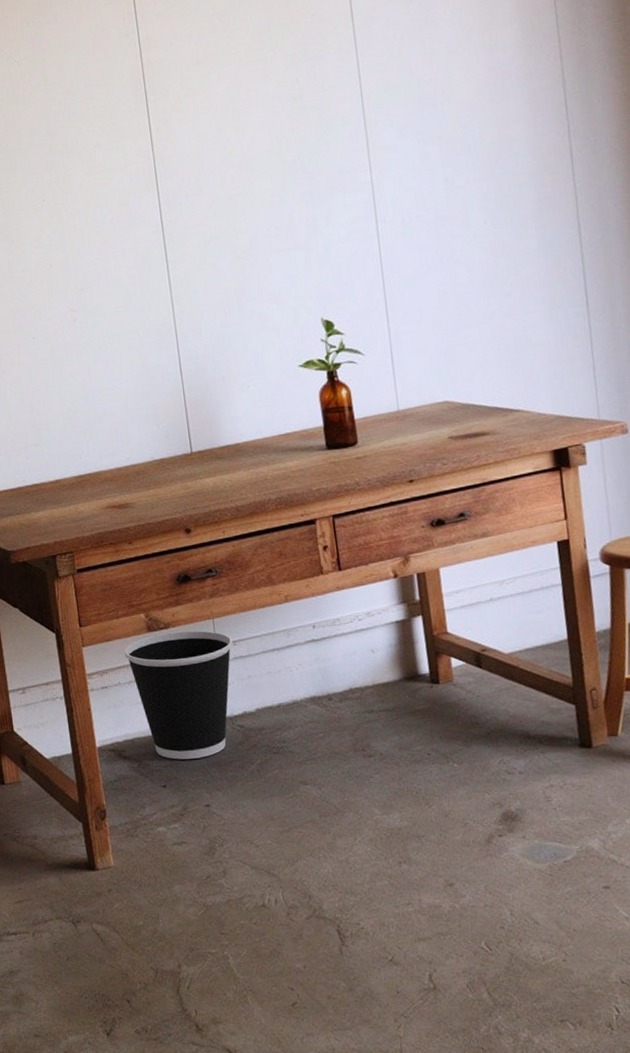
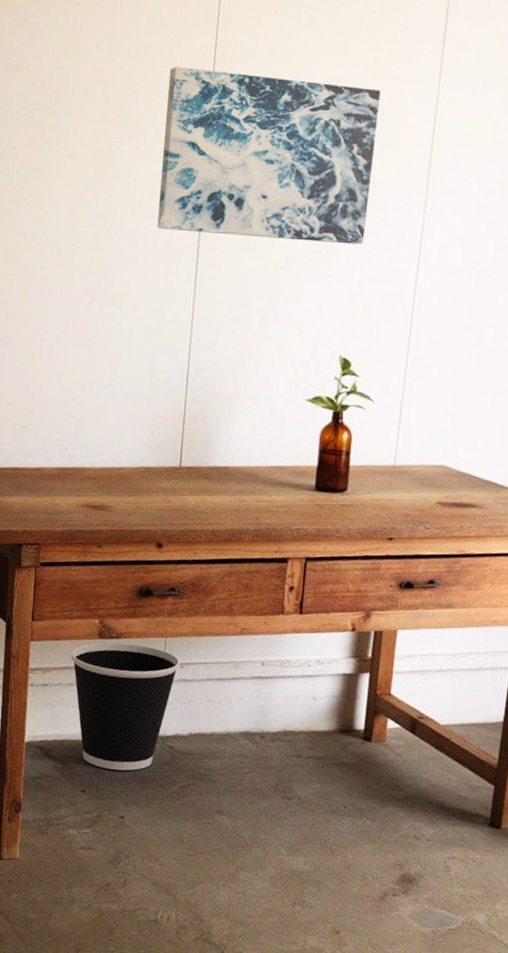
wall art: none [104,72,319,239] -> present [157,67,381,245]

